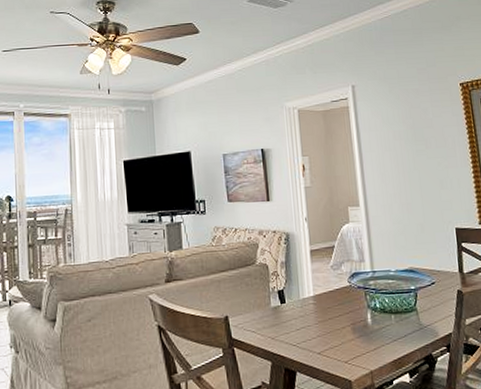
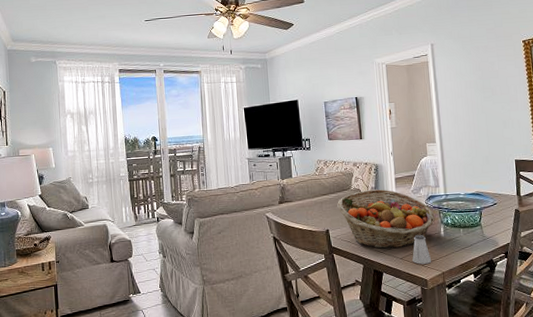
fruit basket: none [239,264,360,341] -> present [337,189,435,249]
saltshaker: none [332,322,357,361] -> present [412,234,432,264]

